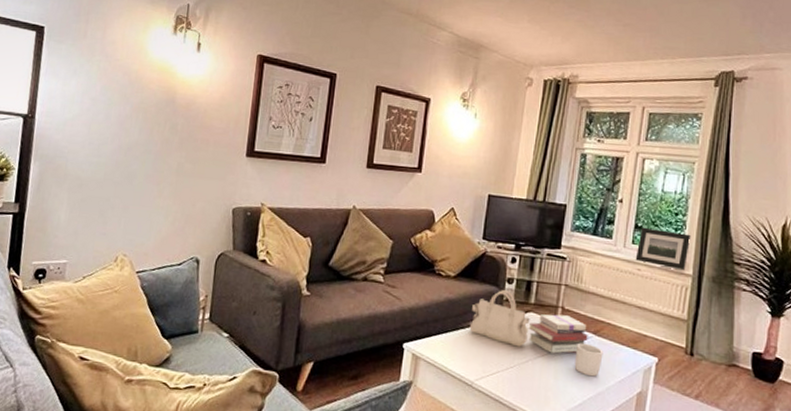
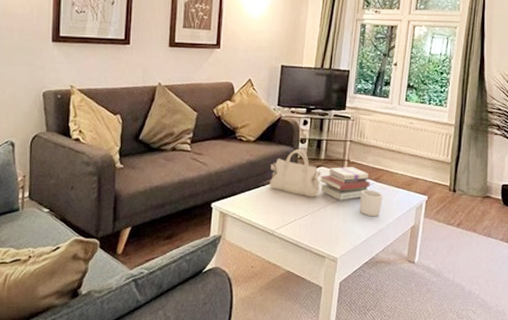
picture frame: present [635,227,691,271] -> none [408,86,454,121]

